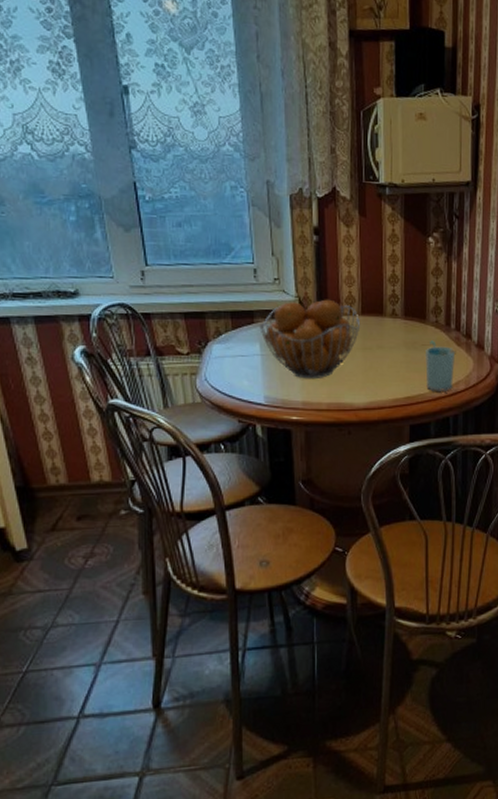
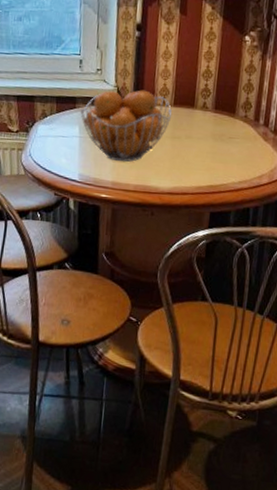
cup: present [424,340,456,393] -> none [230,134,263,184]

